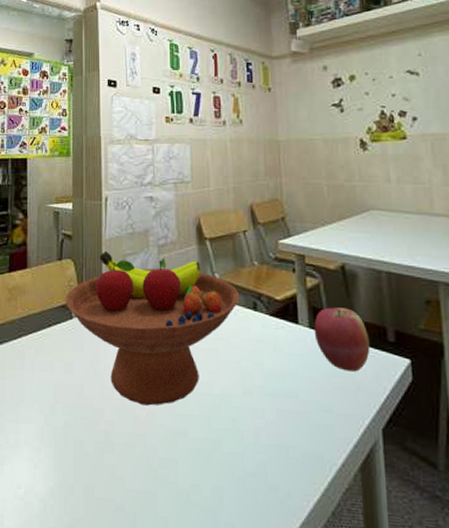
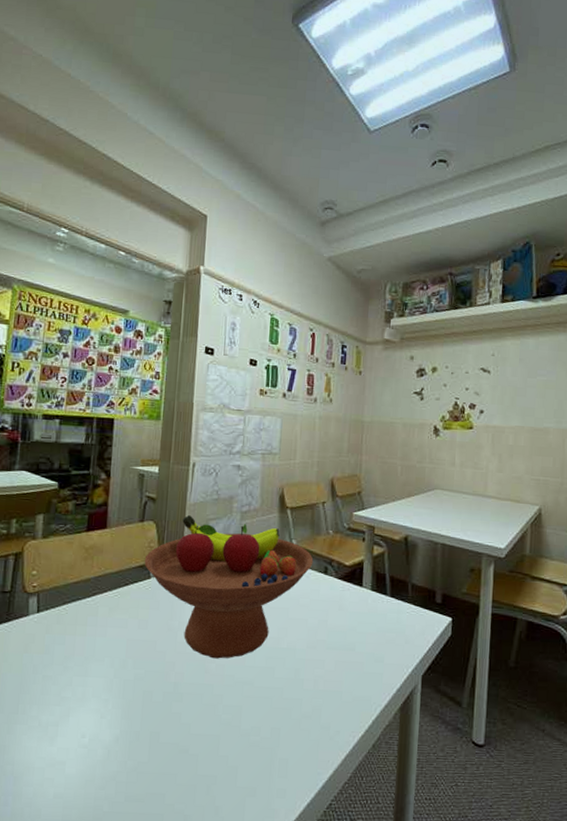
apple: present [314,307,370,372] -> none [375,573,421,628]

